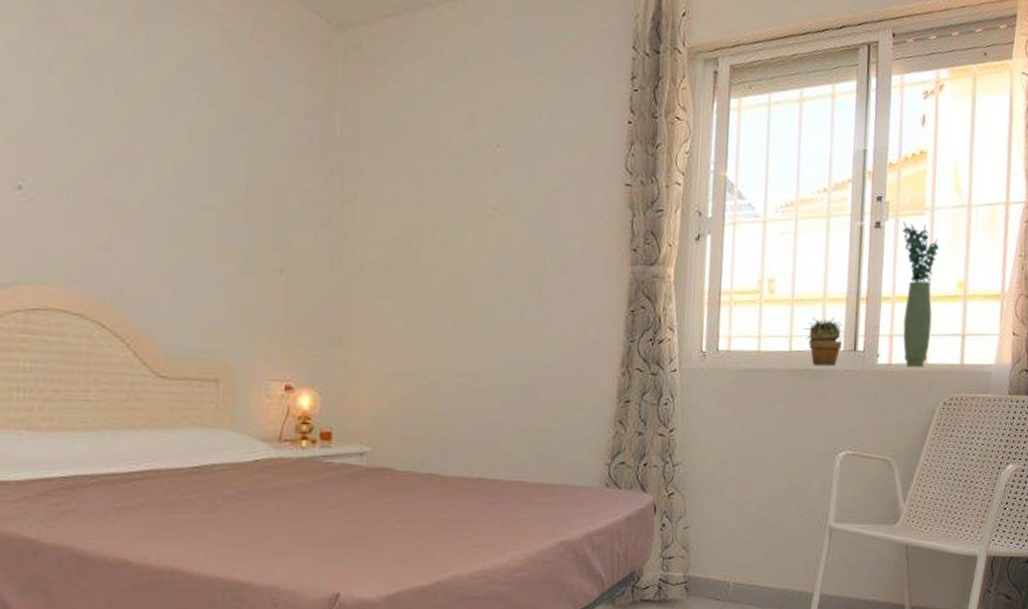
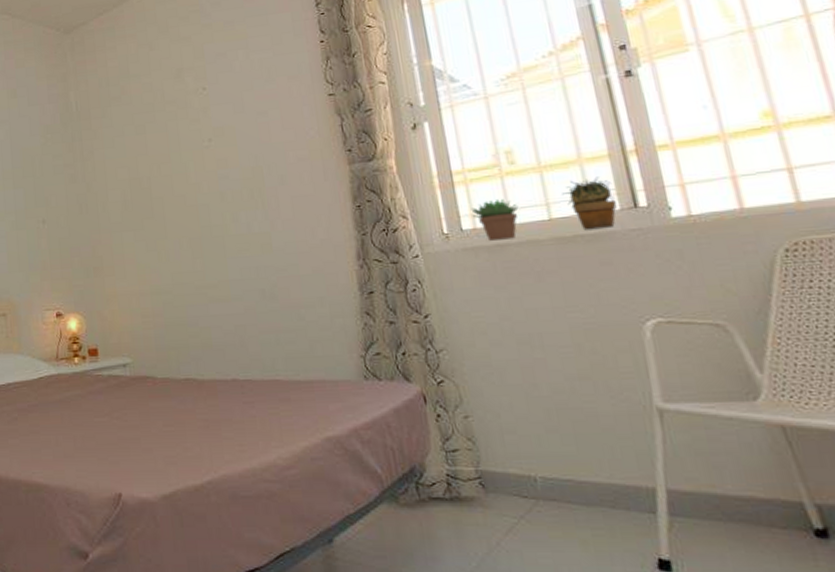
succulent plant: none [729,325,768,365] -> present [471,199,519,241]
vase: present [902,222,939,368] -> none [661,60,742,216]

